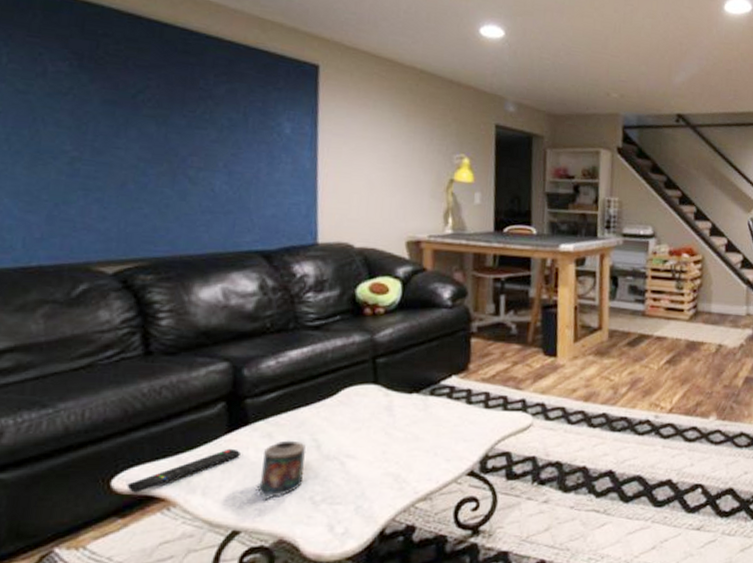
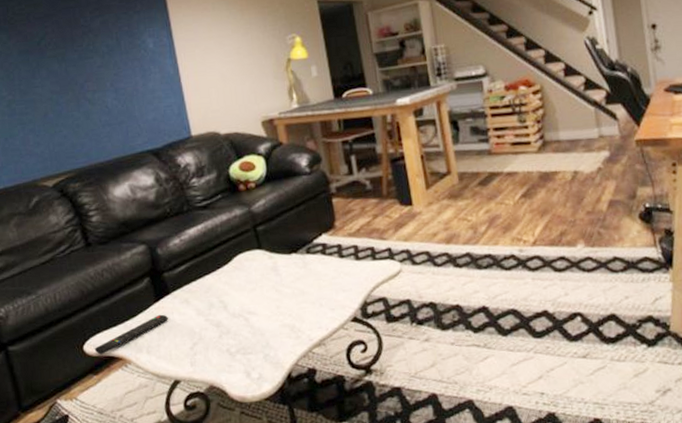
candle: present [256,440,306,501] -> none [184,303,219,355]

